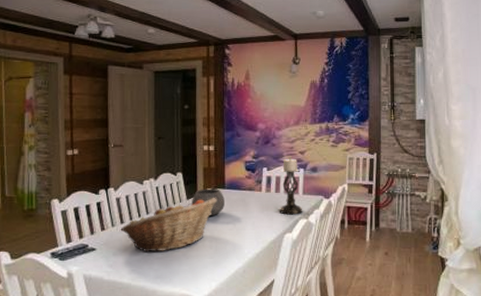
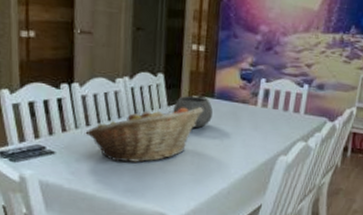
candle holder: present [279,157,303,215] -> none [275,69,305,136]

